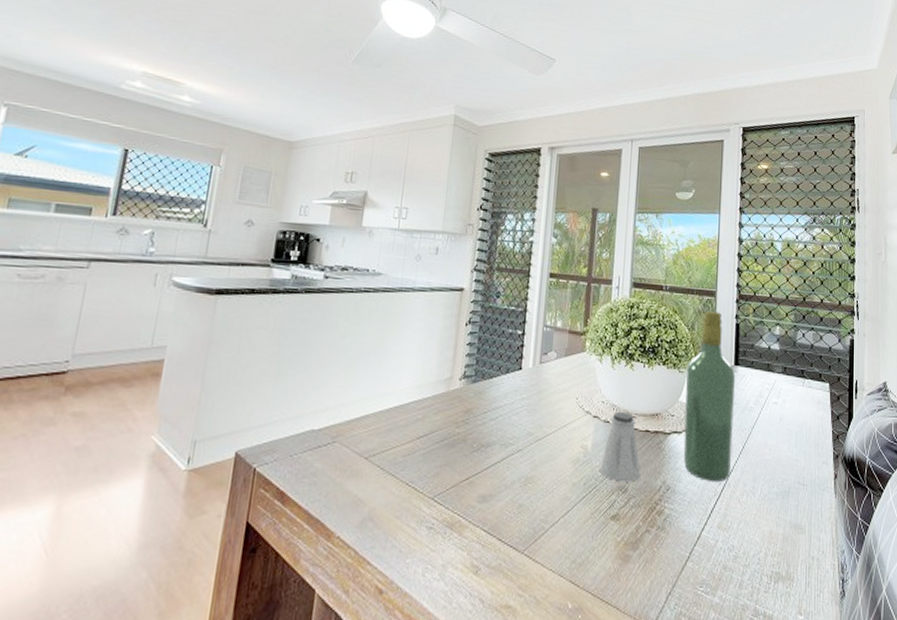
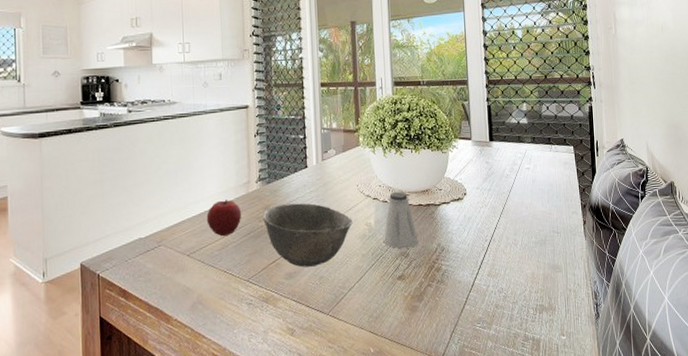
apple: none [394,394,438,439] -> present [206,198,242,236]
bowl: none [460,410,566,491] -> present [262,203,353,268]
wine bottle: present [683,311,736,481] -> none [448,98,495,239]

